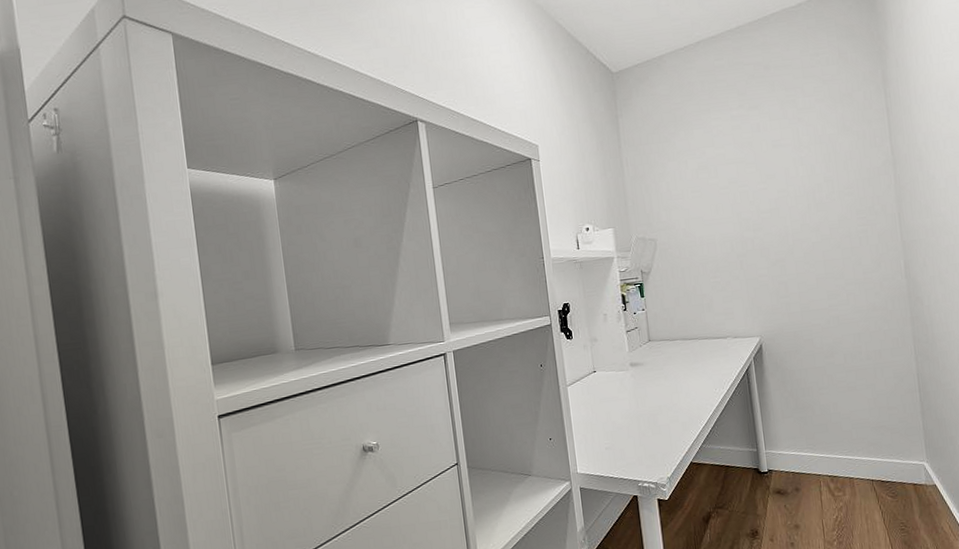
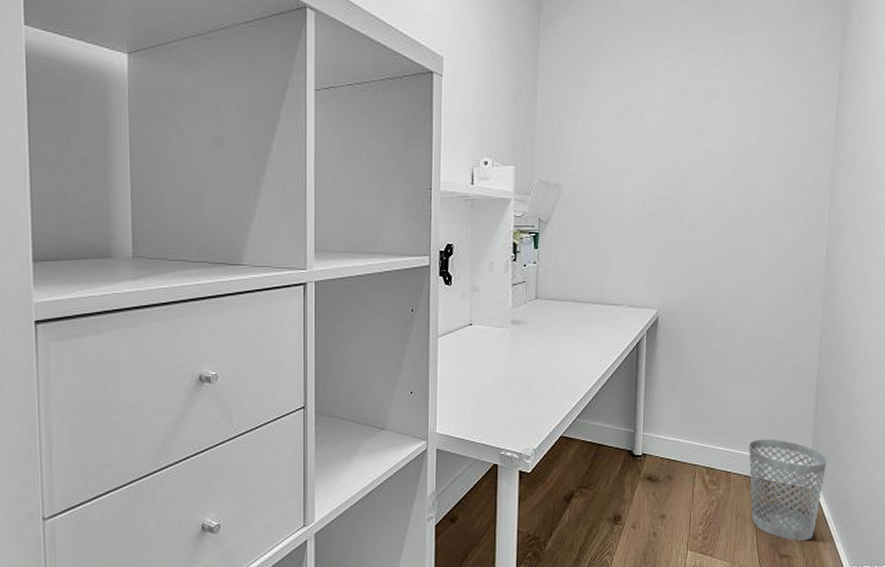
wastebasket: none [866,442,943,536] -> present [749,439,828,541]

